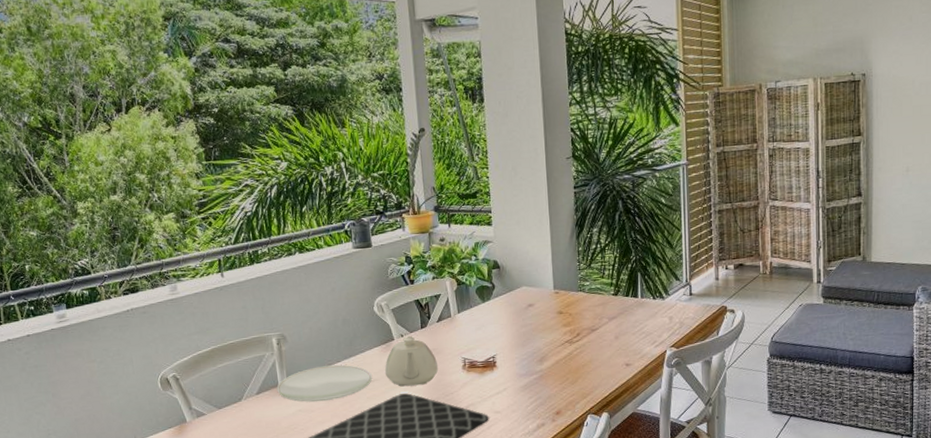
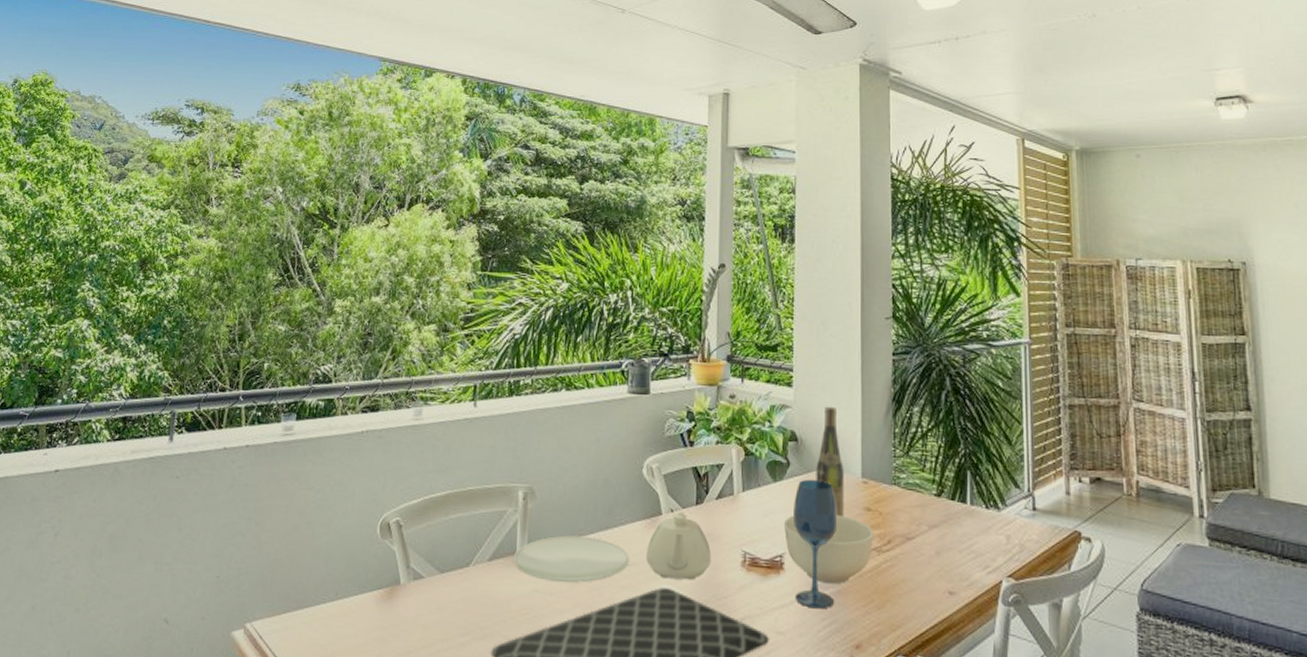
bowl: none [493,320,566,372] -> present [783,514,874,585]
wineglass: none [500,295,538,391] -> present [793,479,838,609]
wine bottle: none [516,236,541,322] -> present [816,406,844,518]

